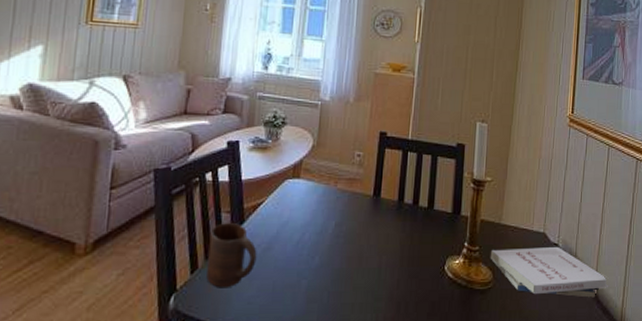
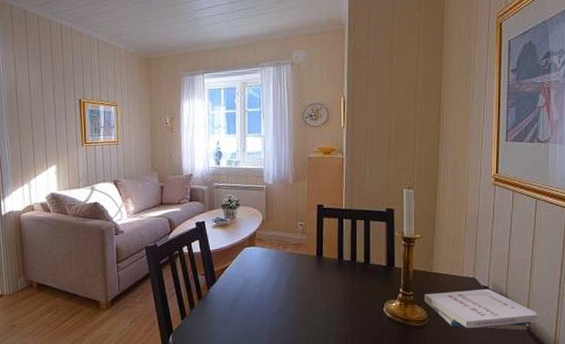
cup: present [206,223,257,288] -> none [192,282,229,330]

